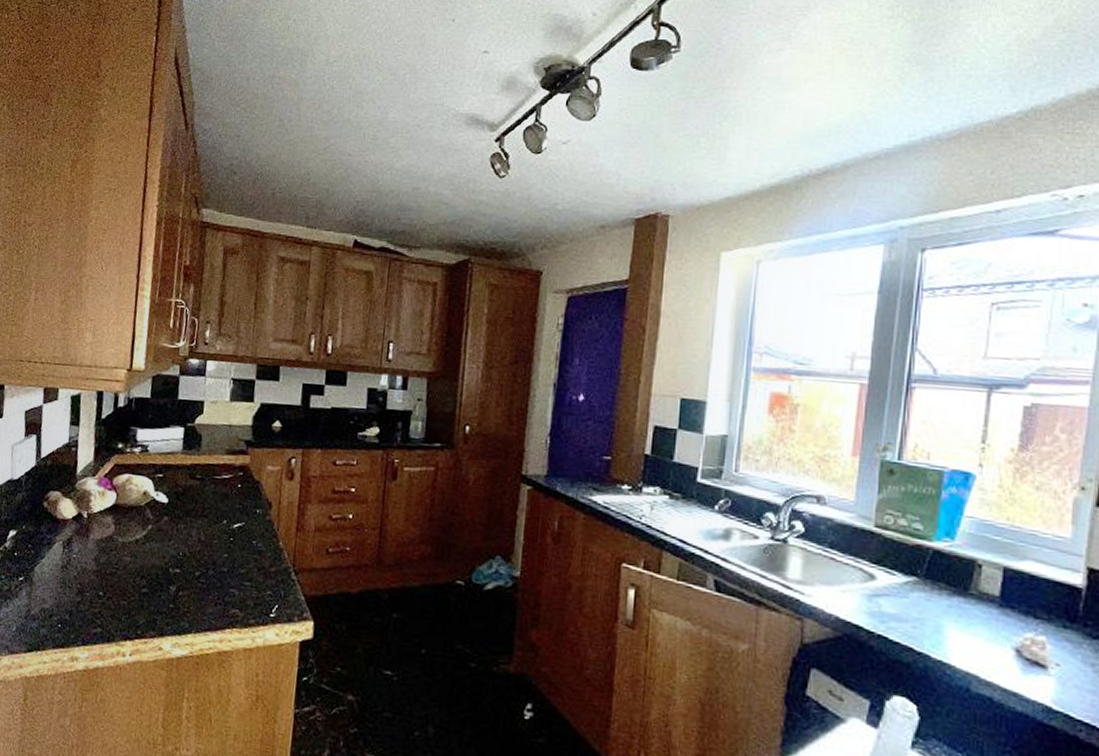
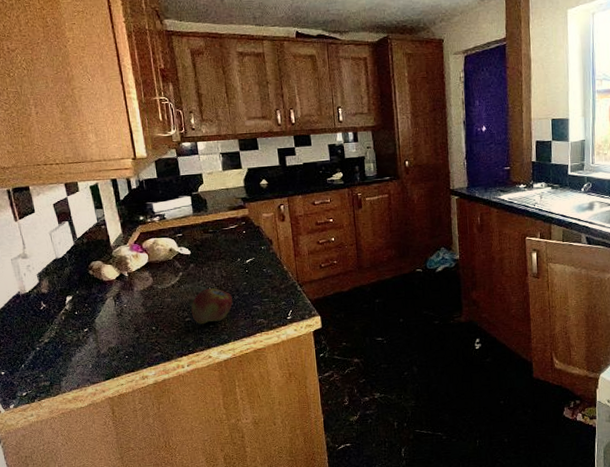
fruit: none [150,553,206,601] -> present [191,288,233,324]

